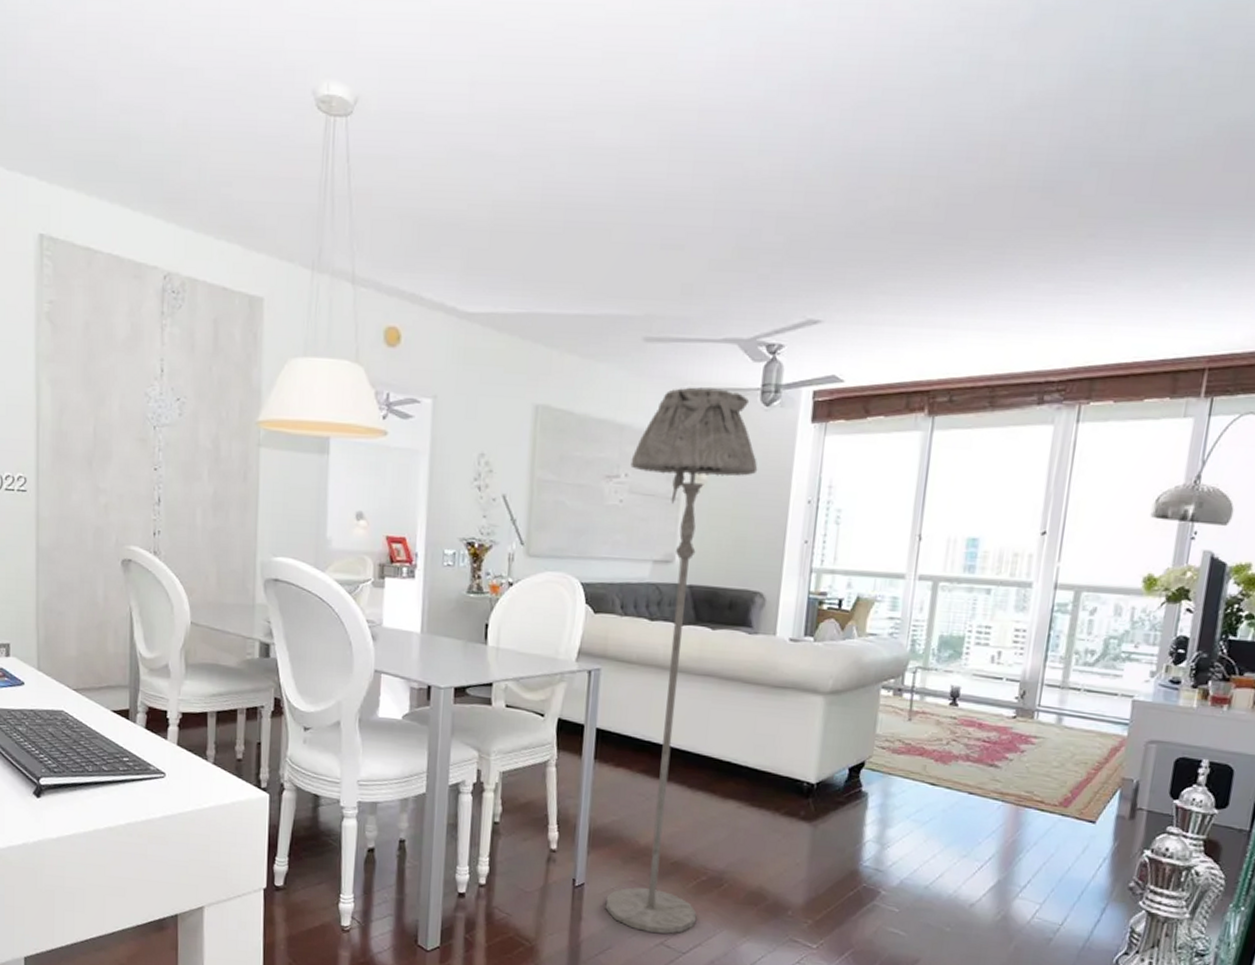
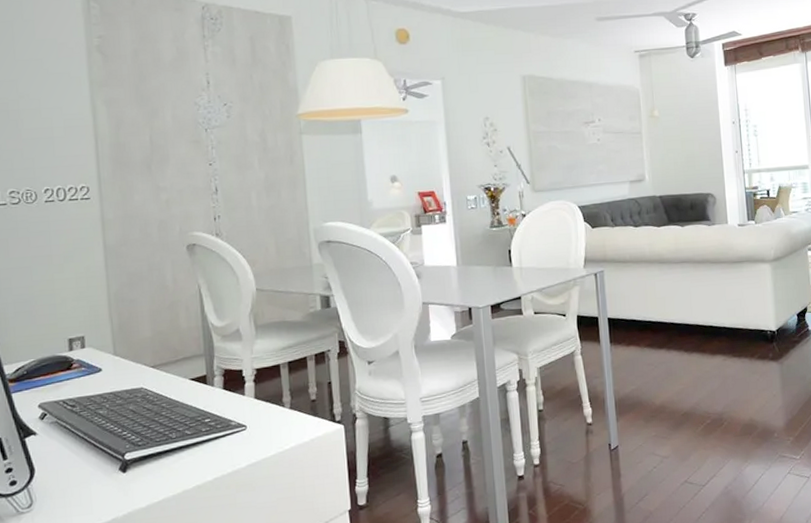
floor lamp: present [605,387,758,934] -> none [601,49,709,475]

